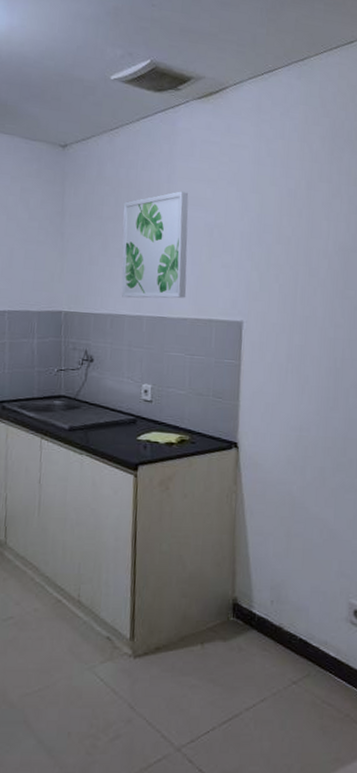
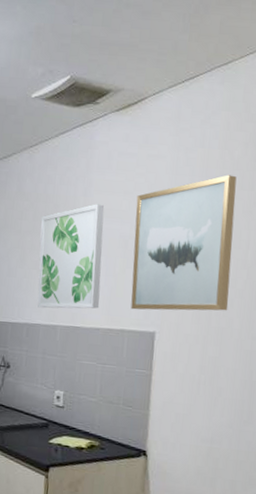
wall art: none [218,167,316,300] -> present [130,175,237,311]

